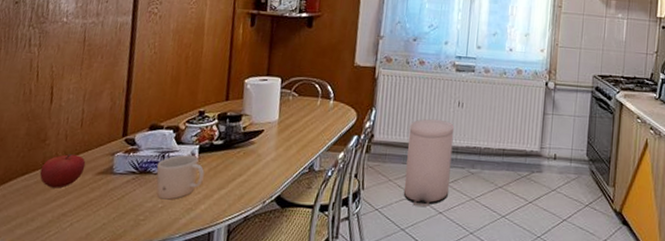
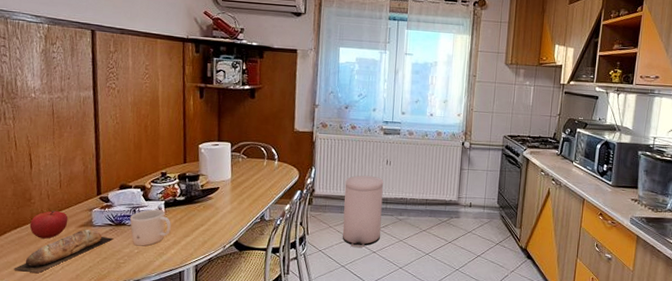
bread loaf: none [12,177,135,230] -> present [13,229,113,273]

